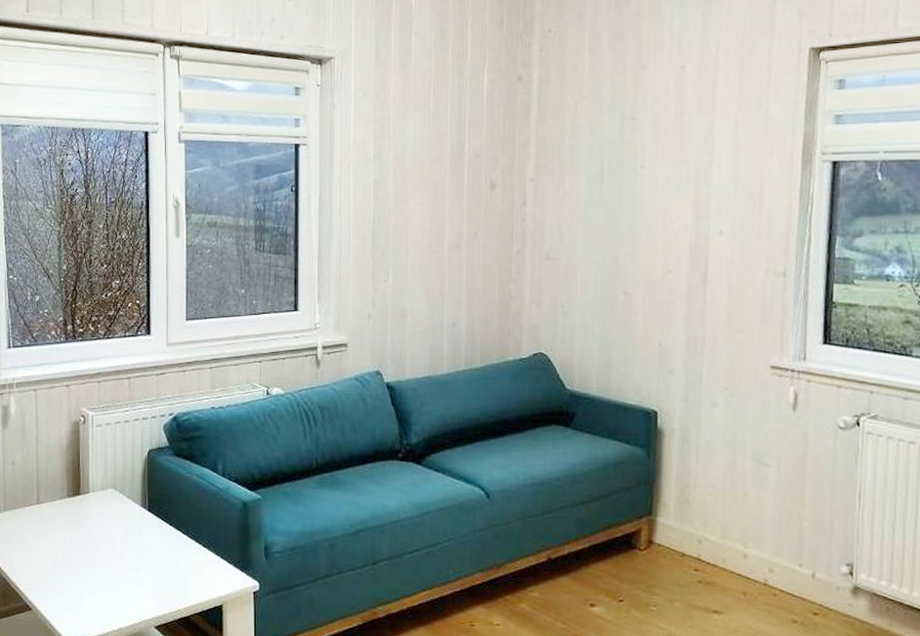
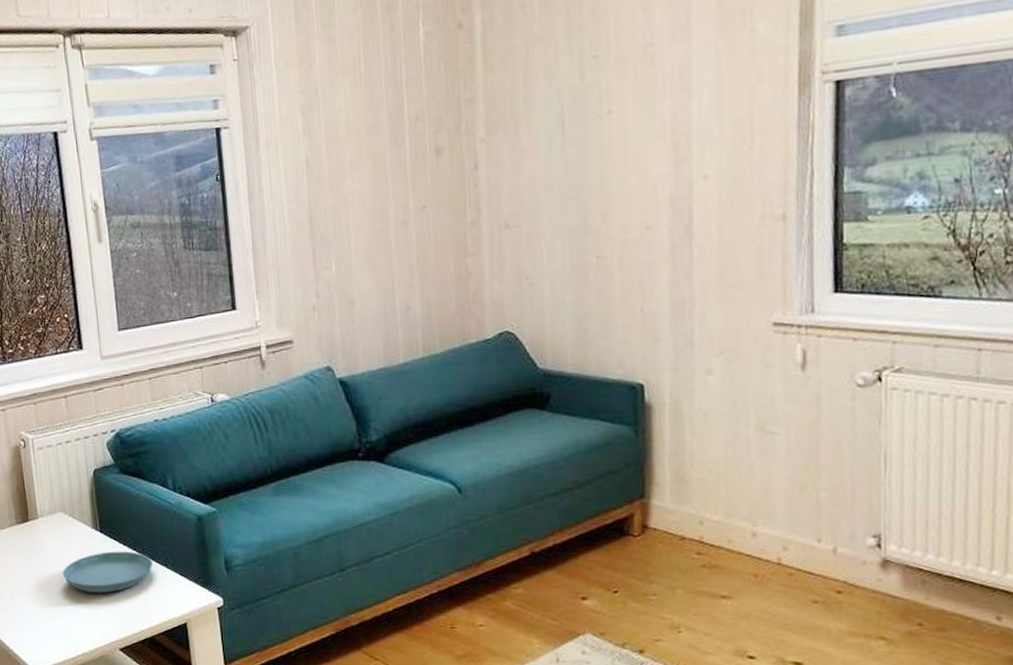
saucer: none [107,530,195,571] -> present [62,551,153,593]

